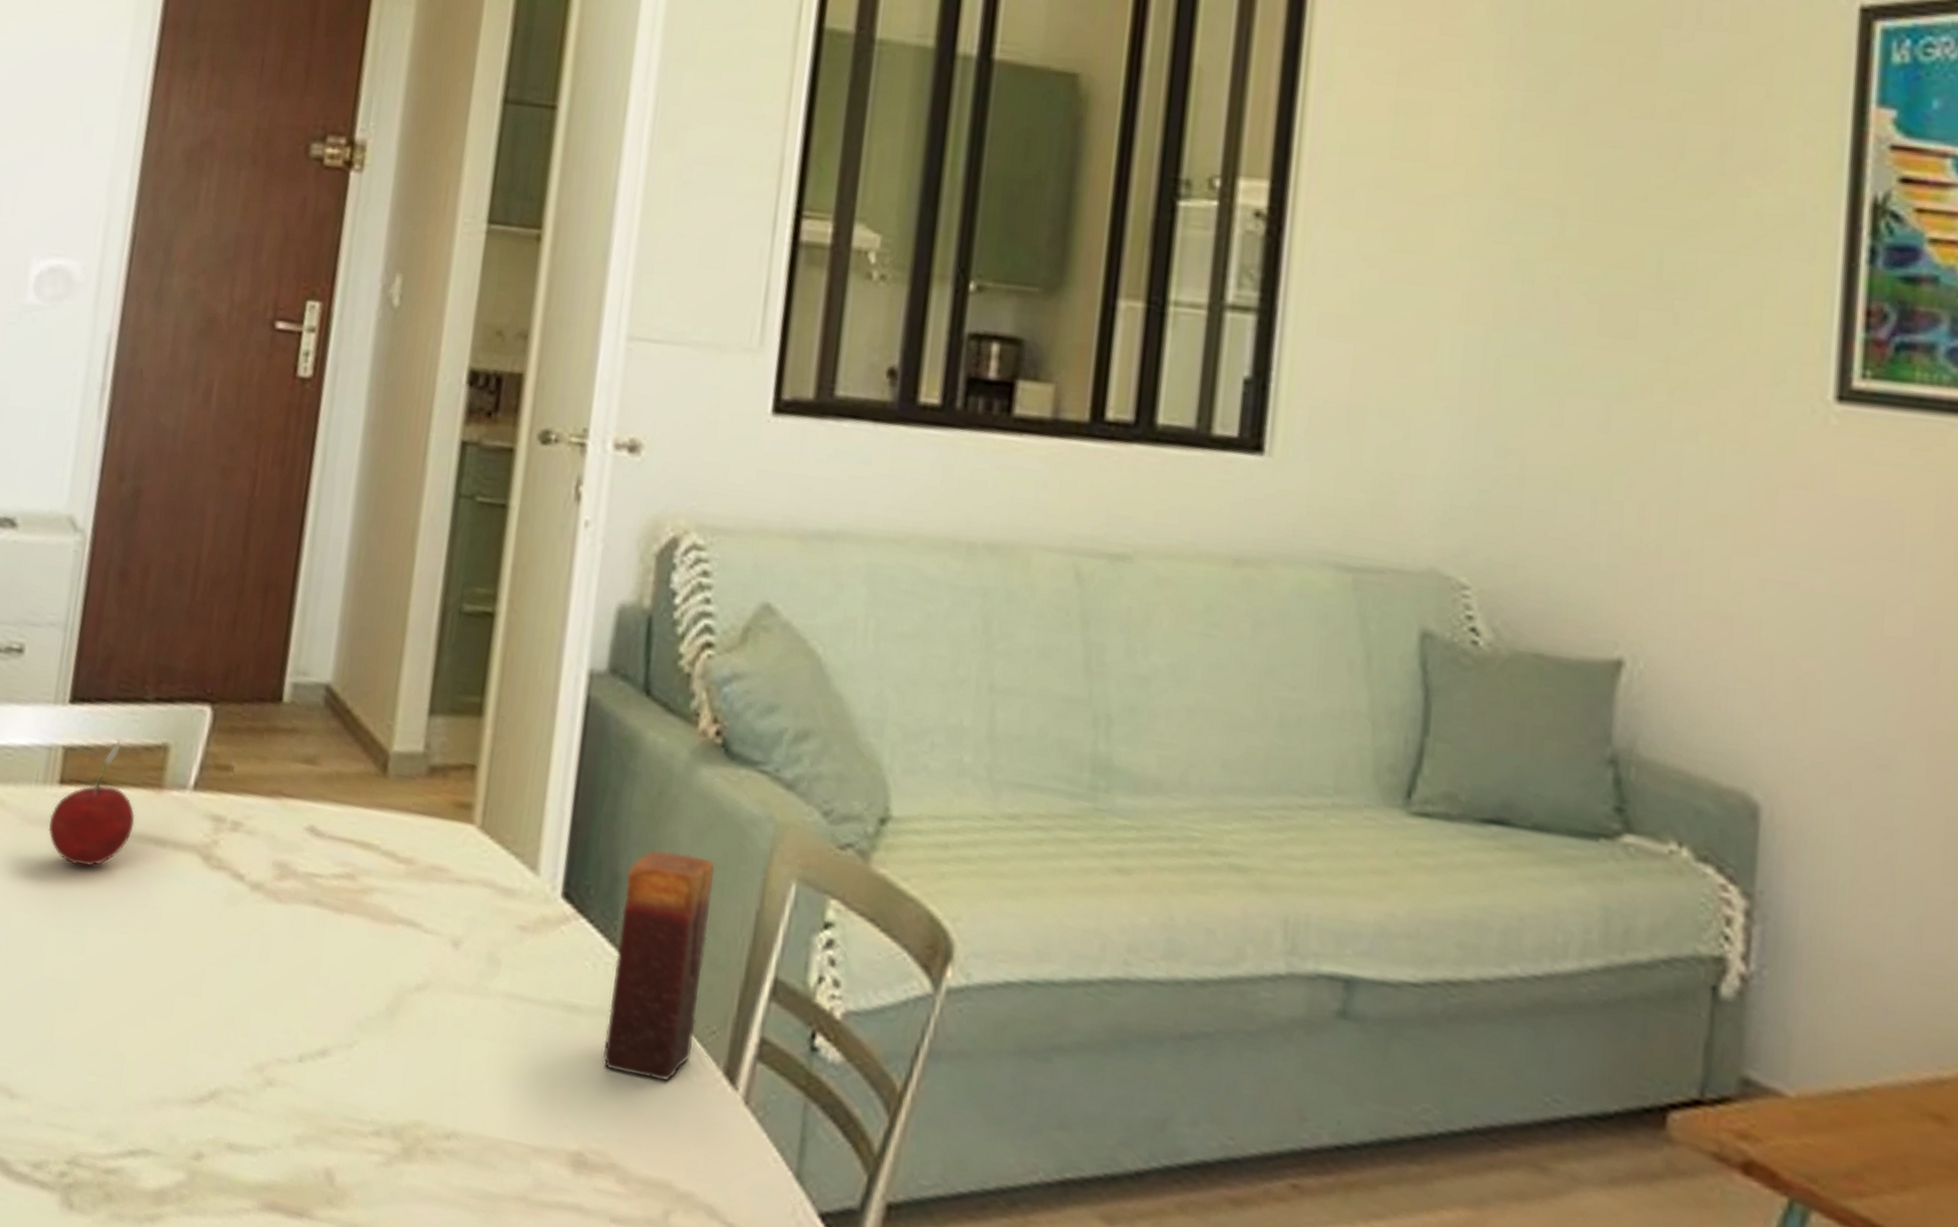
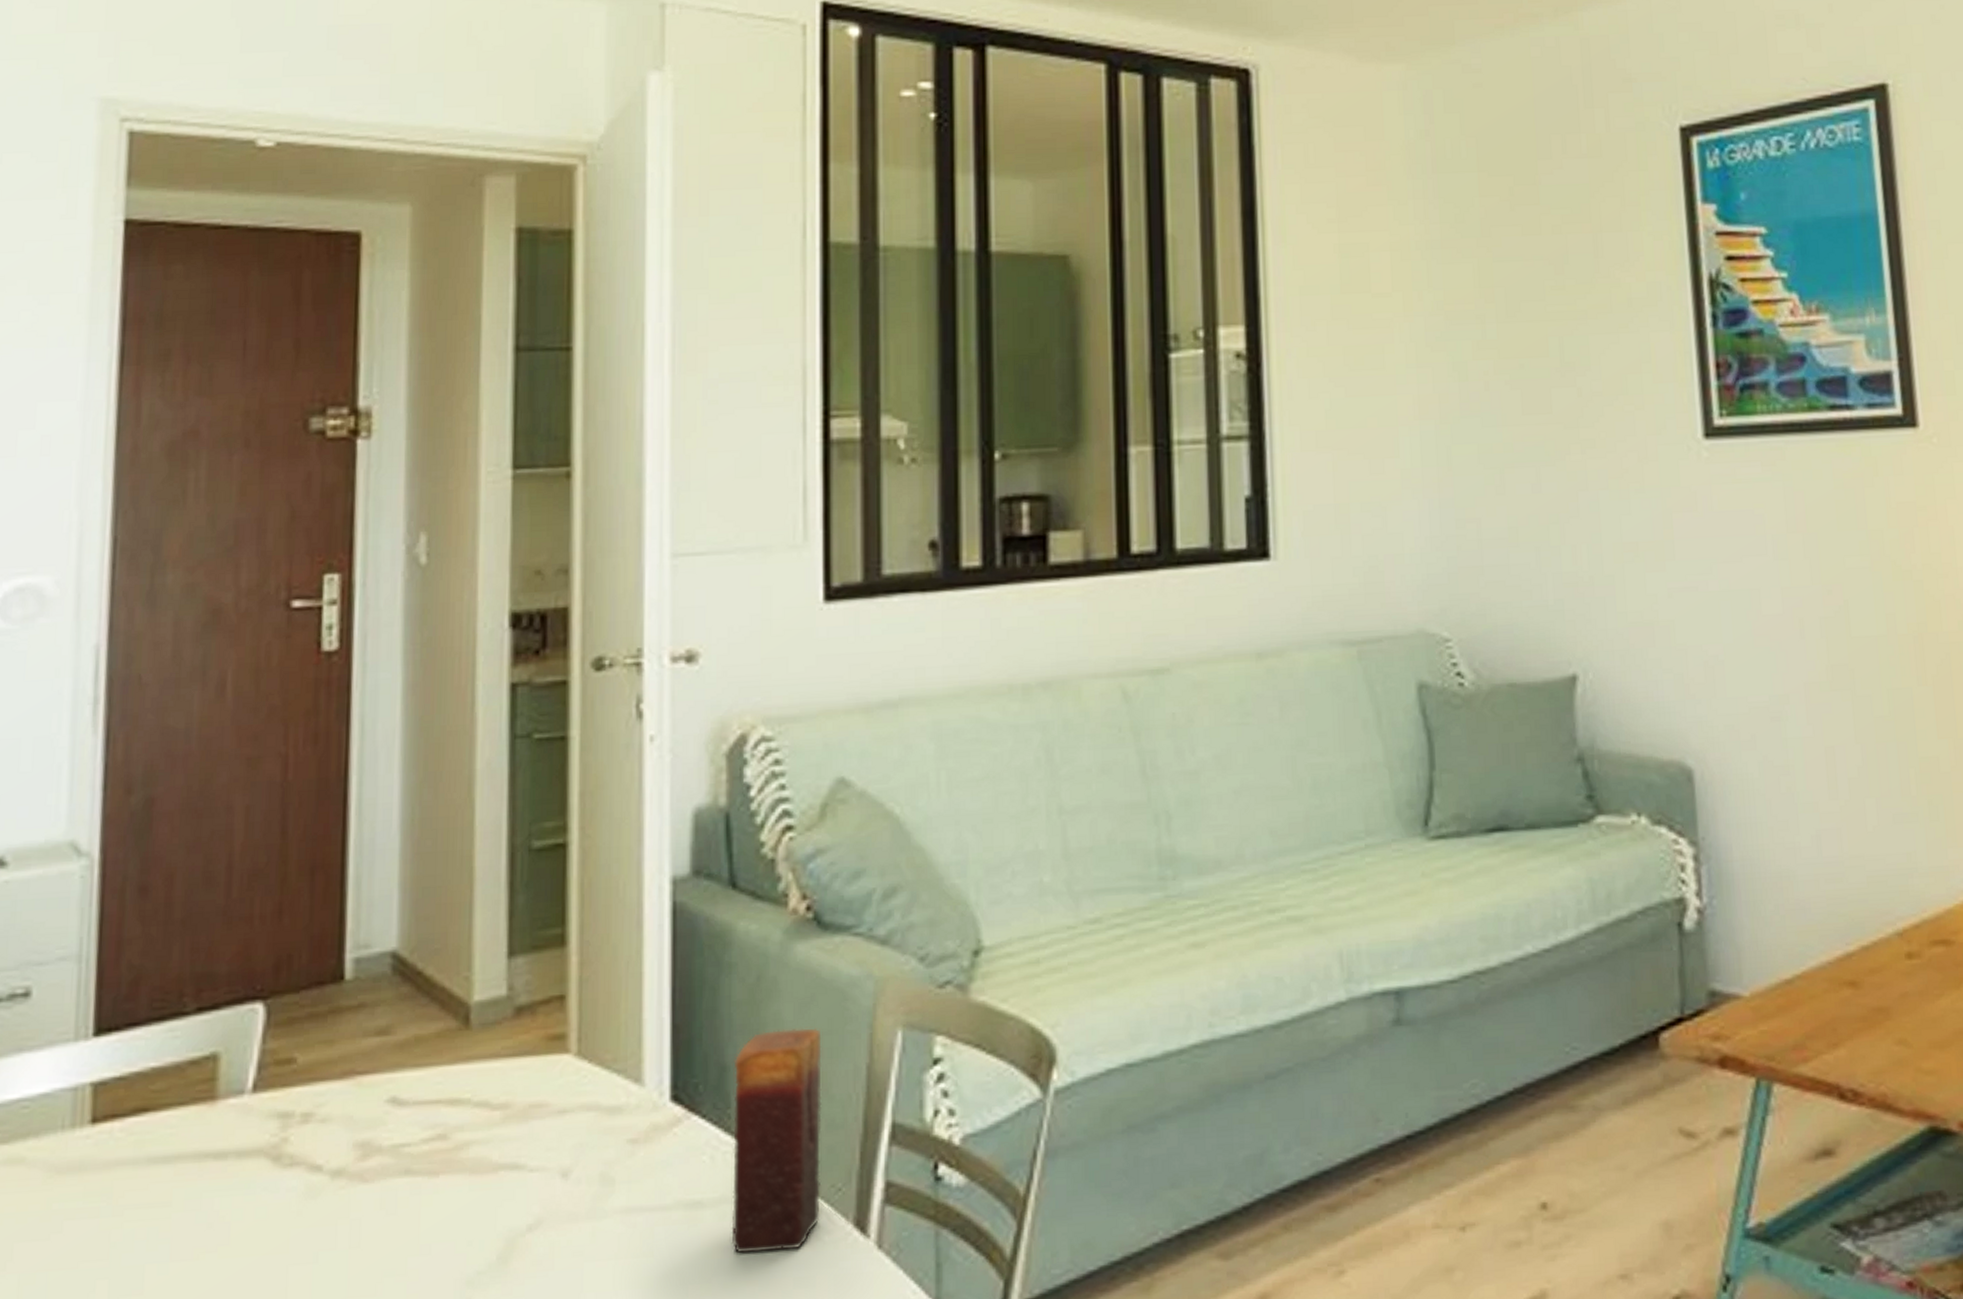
fruit: present [48,740,136,867] -> none [83,1061,187,1205]

